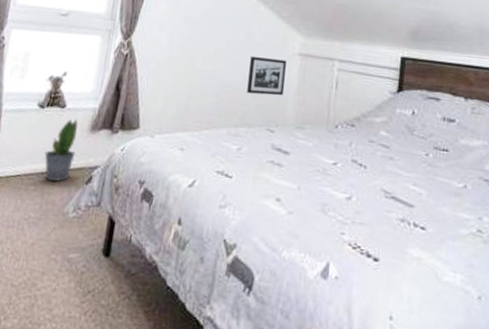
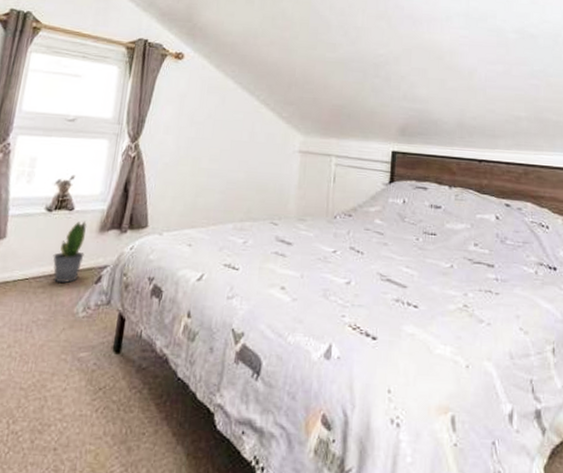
picture frame: present [247,56,287,96] -> none [251,154,288,191]

